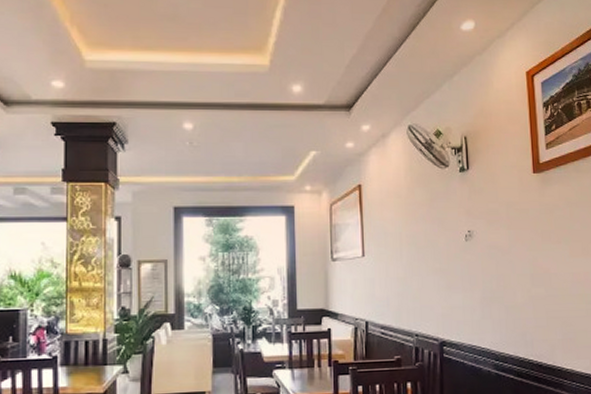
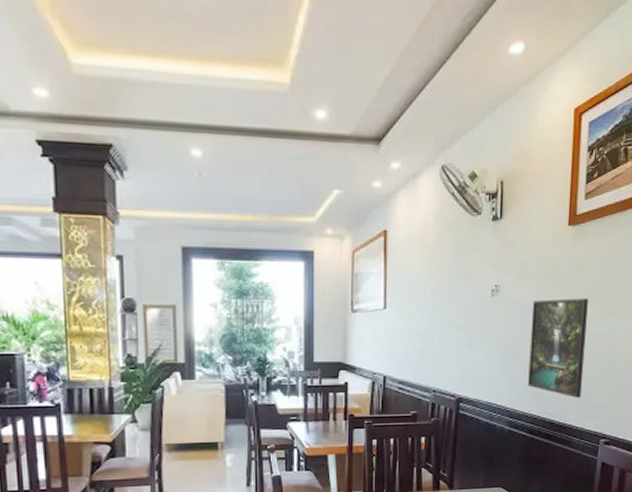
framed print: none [506,240,567,339] -> present [528,298,589,398]

